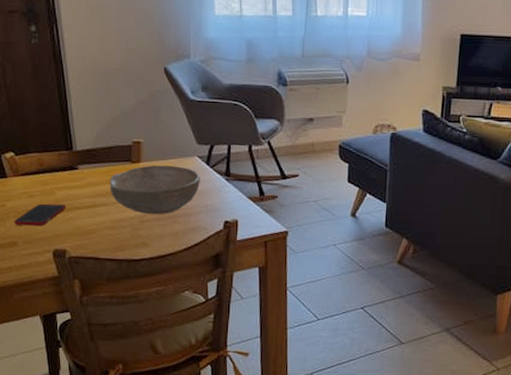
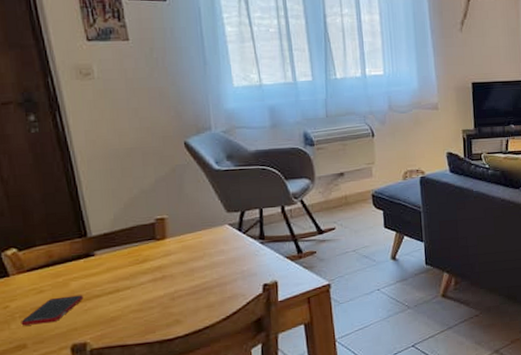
bowl: present [110,165,200,215] -> none [132,236,233,291]

